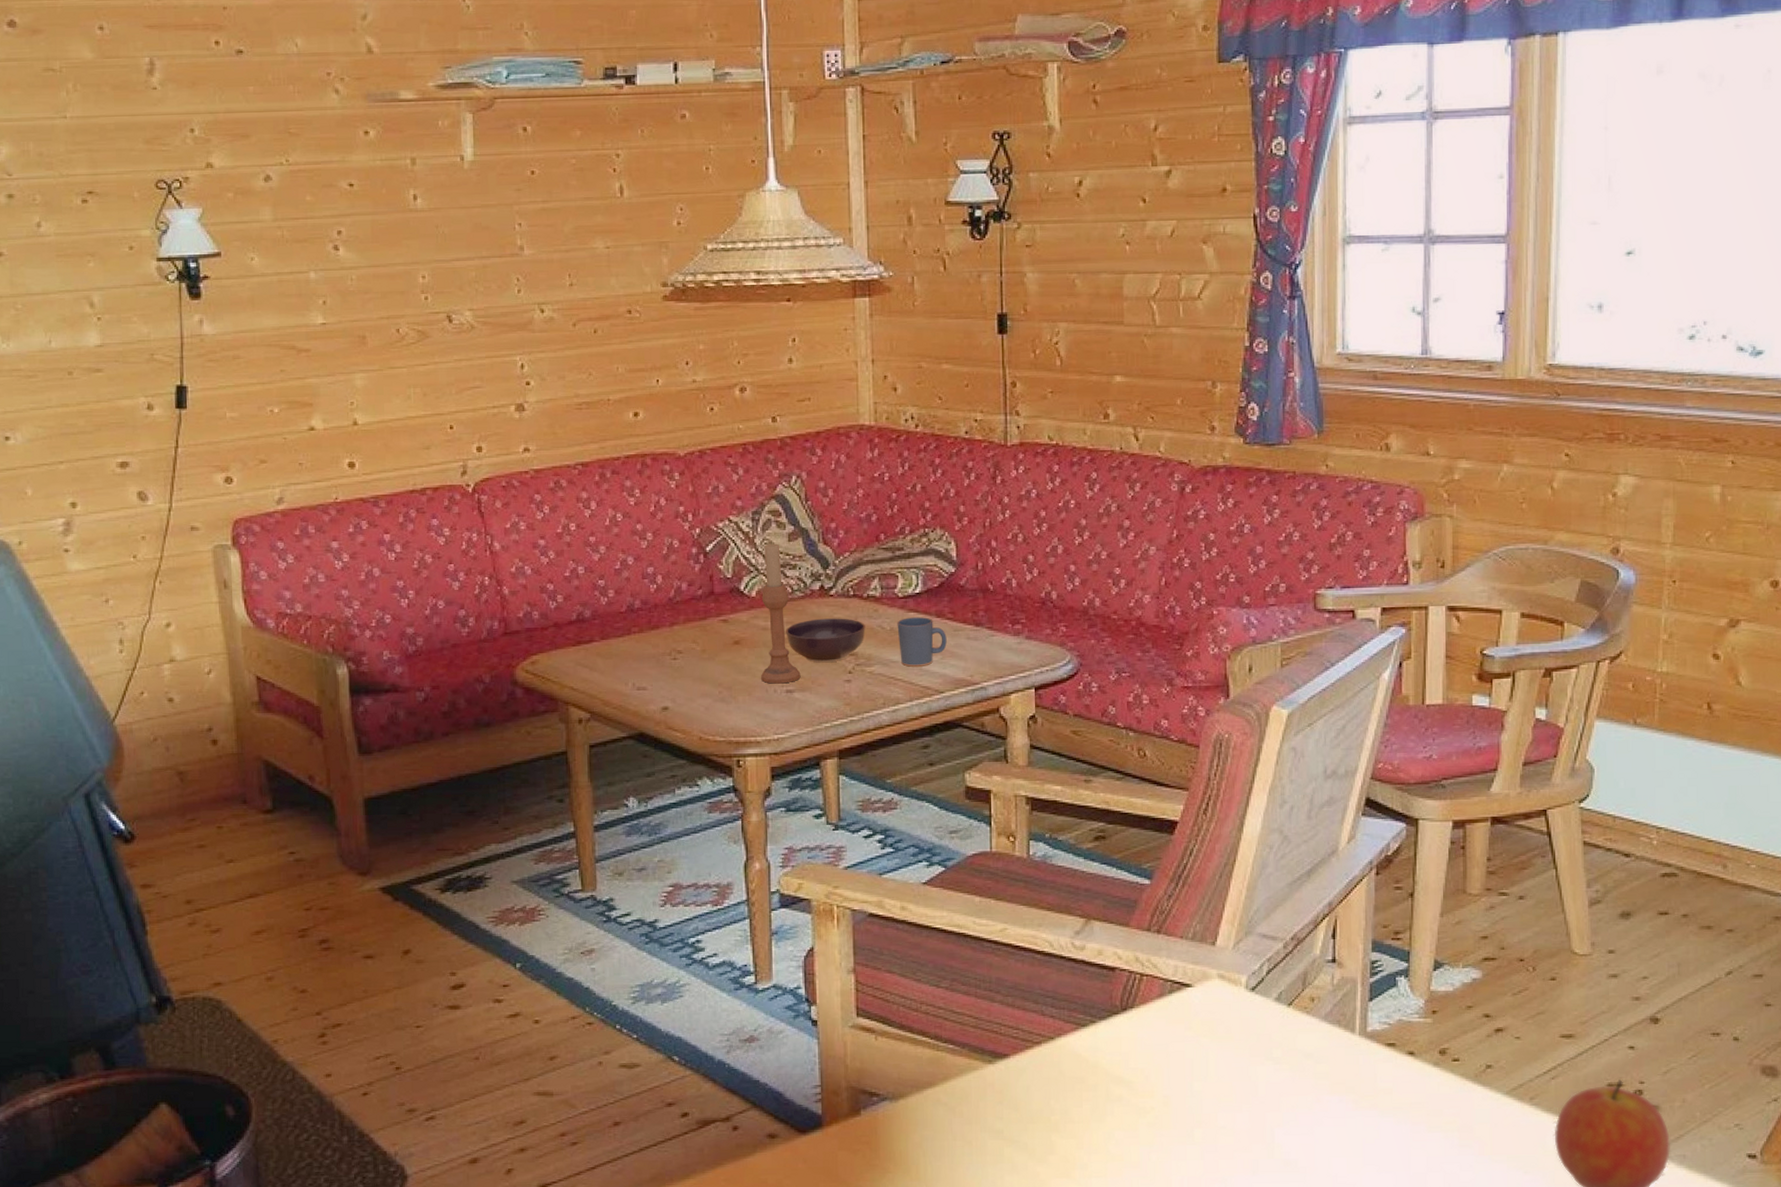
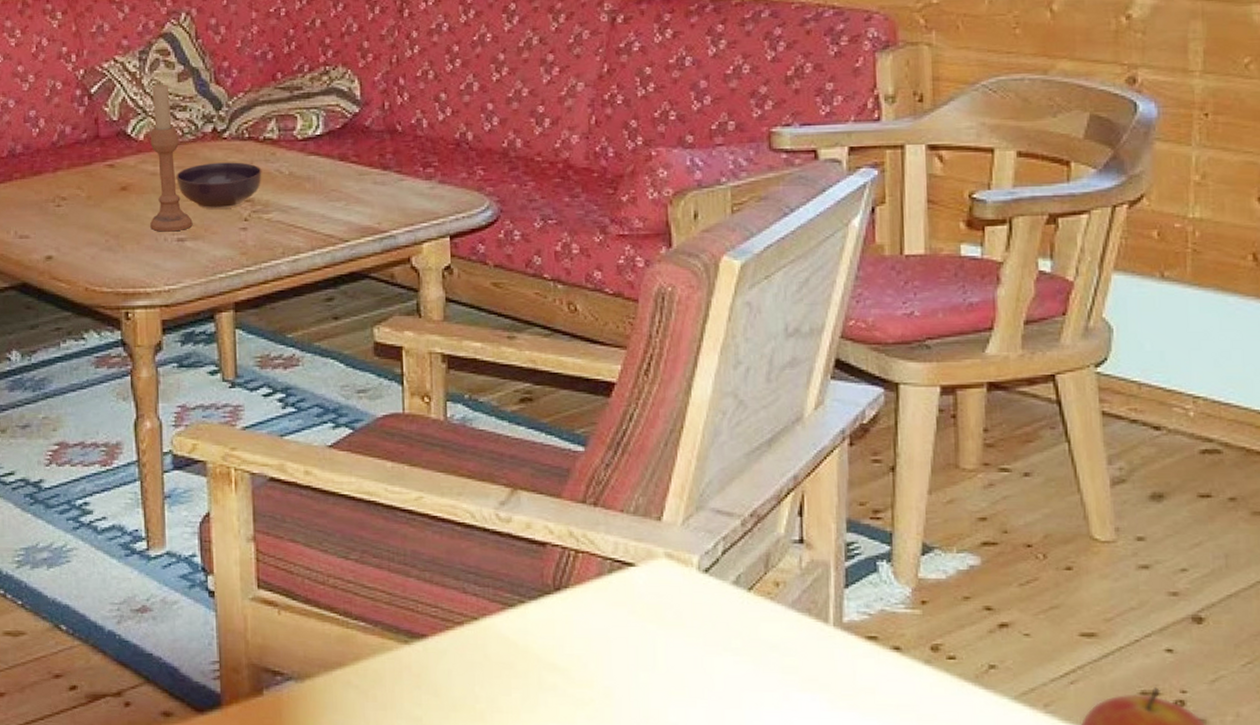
mug: present [897,617,947,667] -> none [296,160,351,214]

